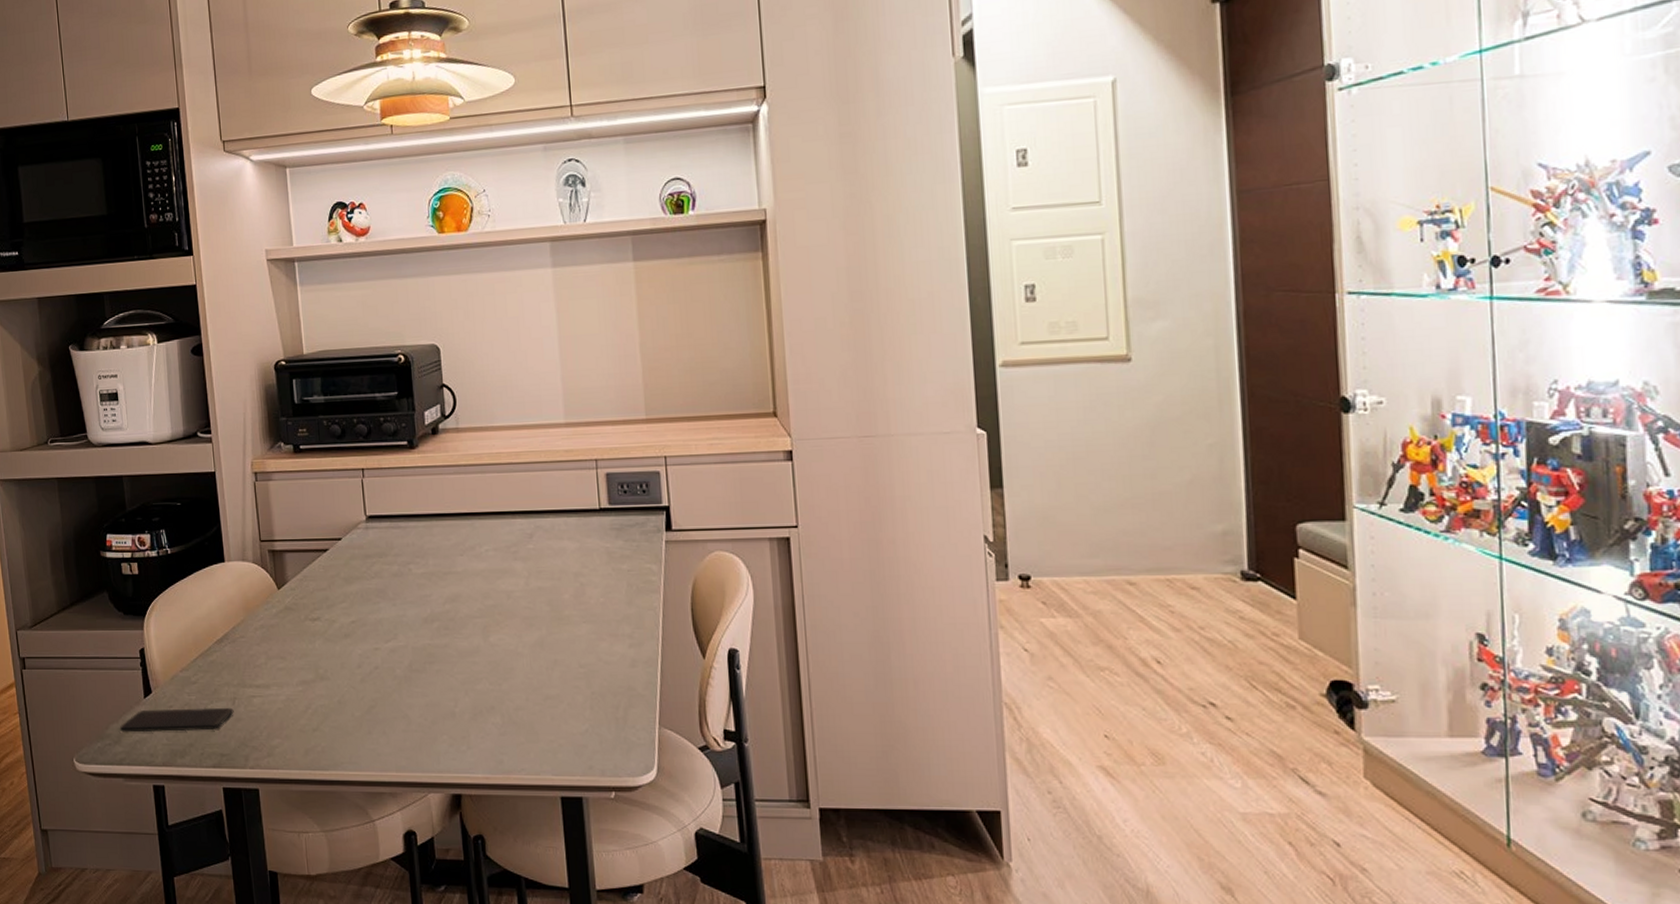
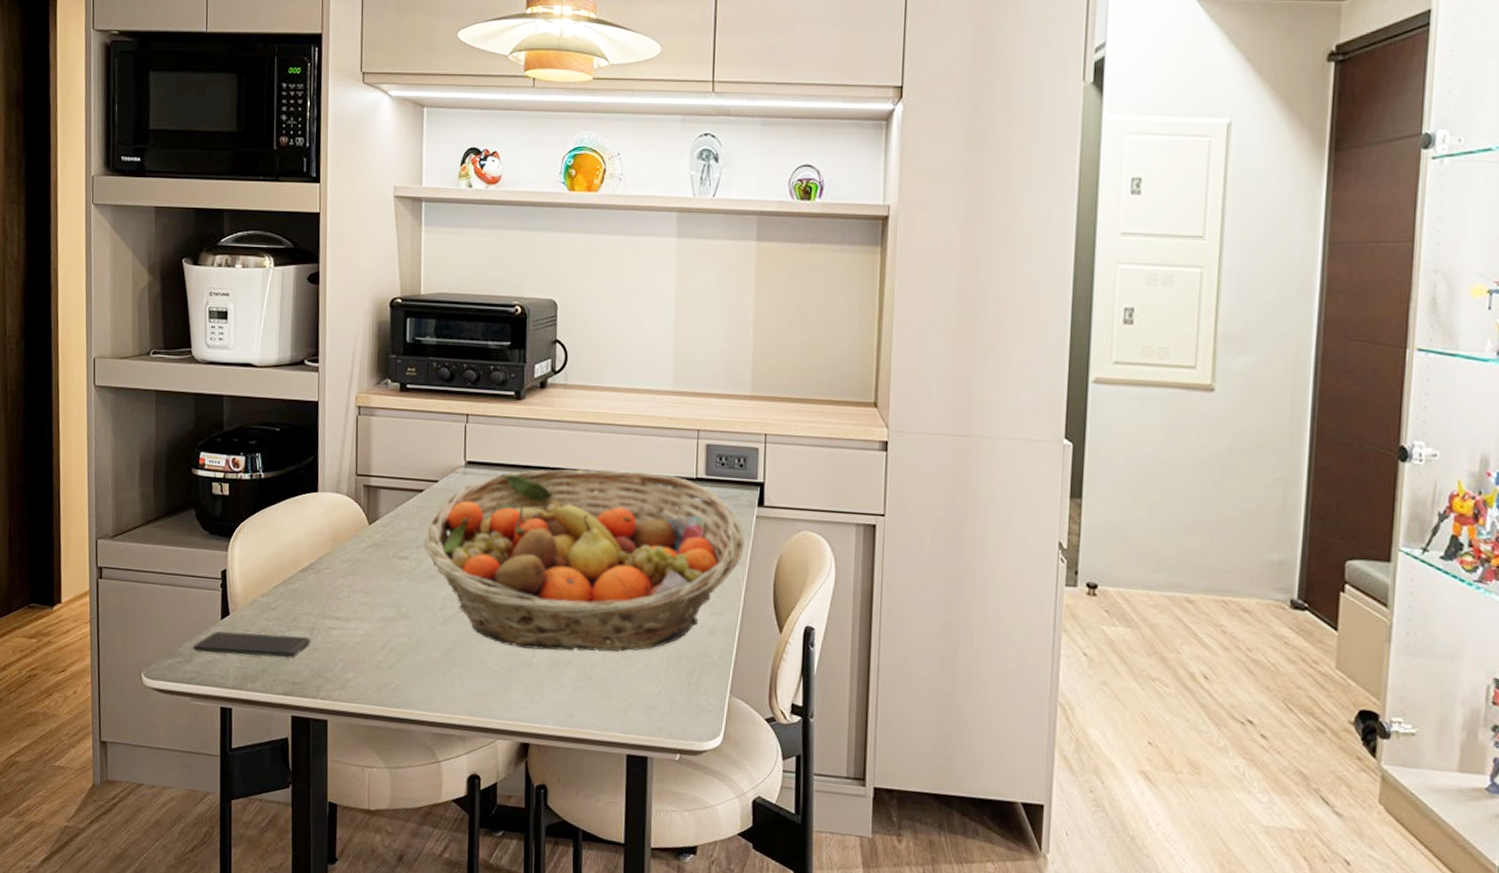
fruit basket: none [334,507,657,700] -> present [424,469,745,652]

